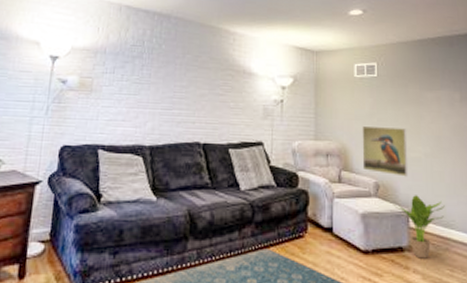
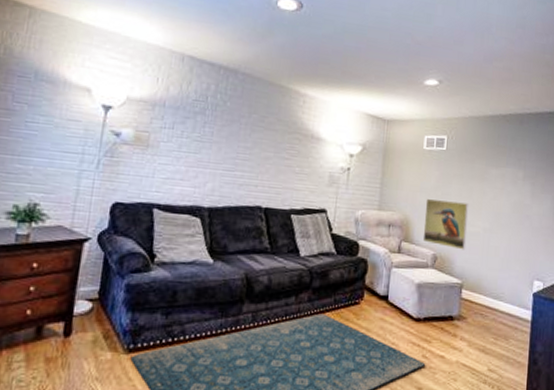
potted plant: present [393,195,445,259] -> none [448,268,497,328]

